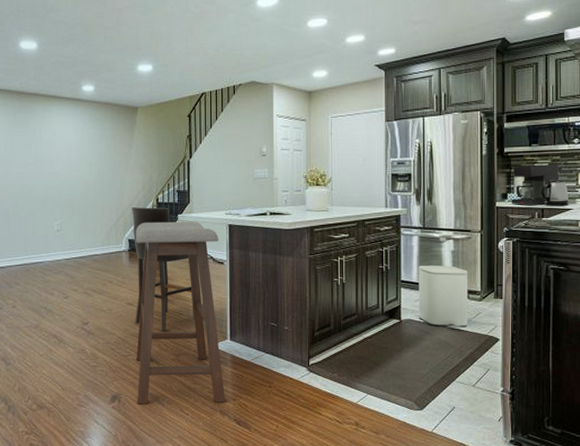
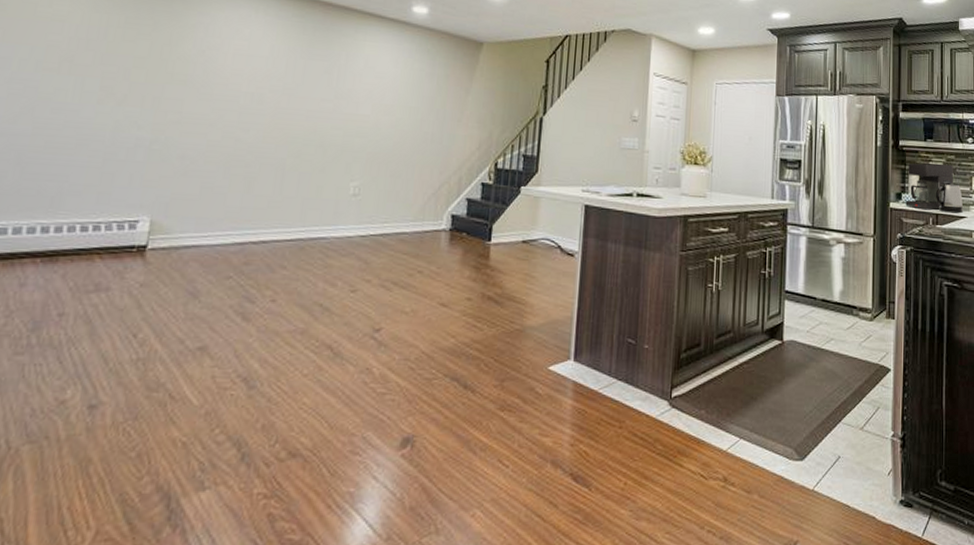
bar stool: present [131,206,195,332] -> none [448,171,531,346]
bar stool: present [136,221,226,405] -> none [438,193,571,452]
pedal bin: present [418,265,467,329] -> none [803,273,858,355]

